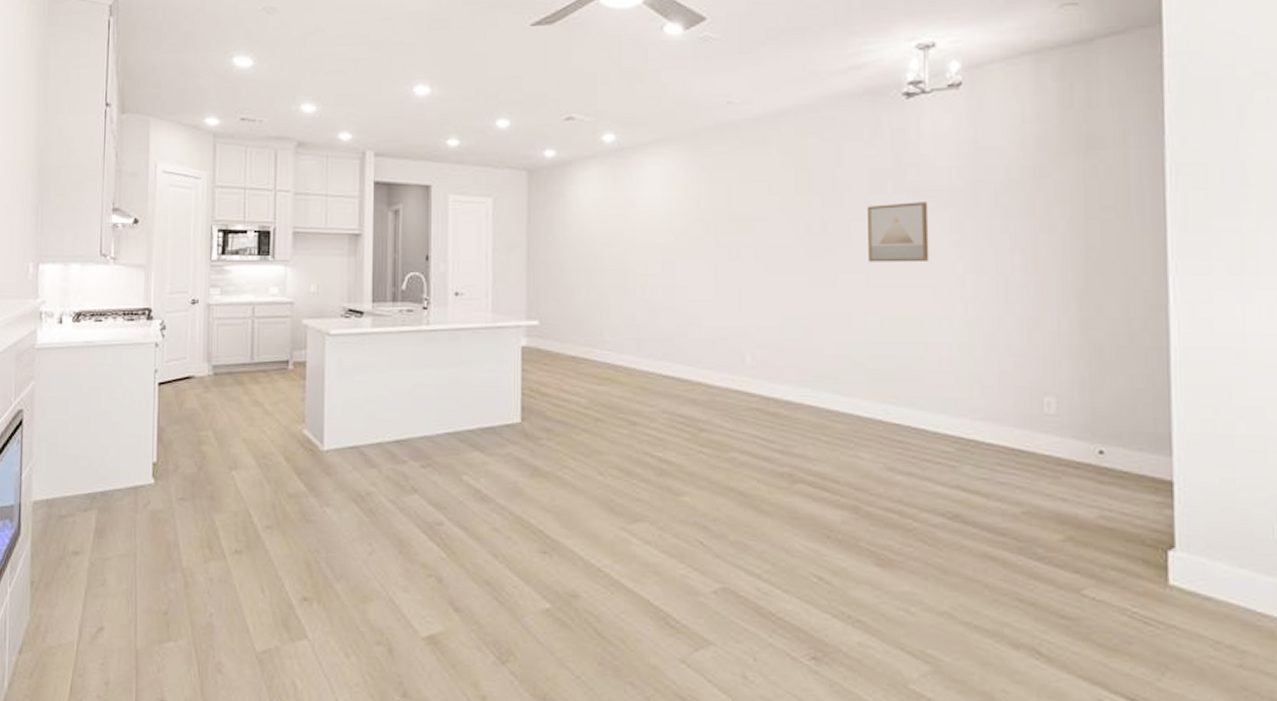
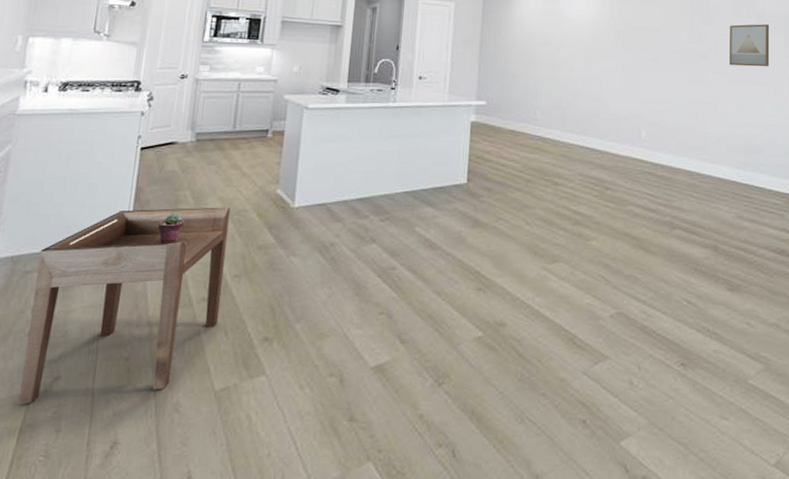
side table: none [67,449,256,655] -> present [18,207,231,406]
potted succulent: none [184,456,210,490] -> present [158,214,185,245]

